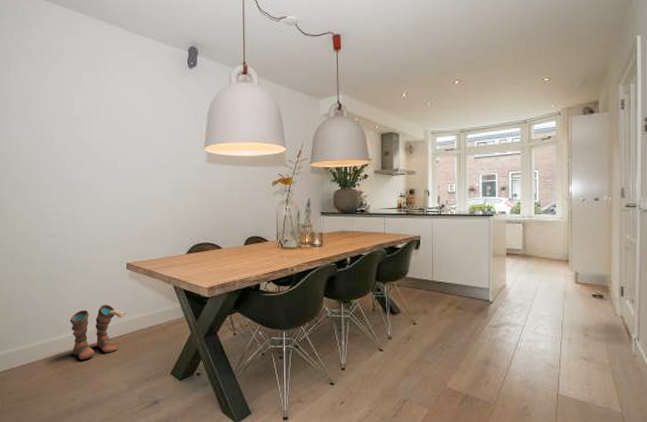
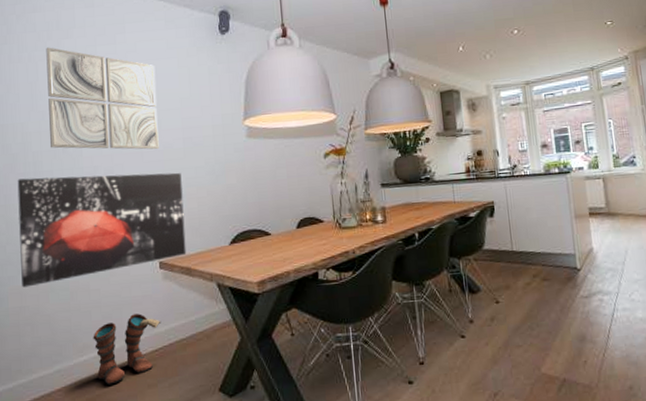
wall art: none [12,183,150,275] -> present [17,172,187,288]
wall art: none [38,70,131,167] -> present [46,47,159,150]

